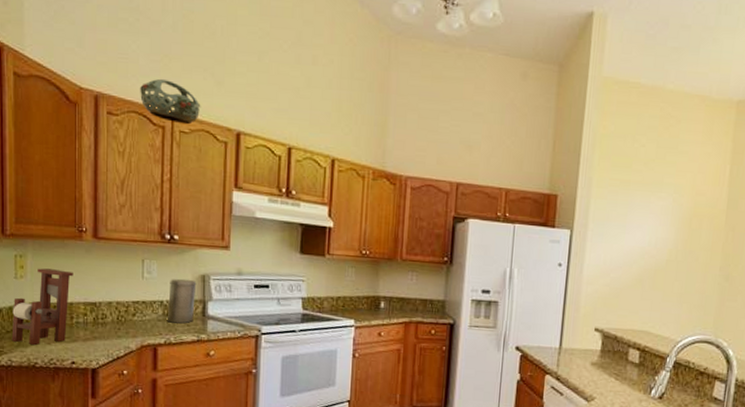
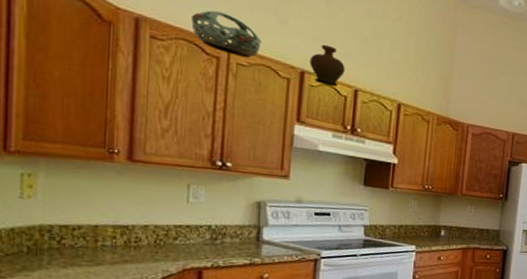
paper towel holder: present [11,268,73,346] -> none [12,188,100,269]
canister: present [166,278,197,324] -> none [215,204,251,248]
decorative vase: none [245,101,278,146] -> present [310,44,345,87]

